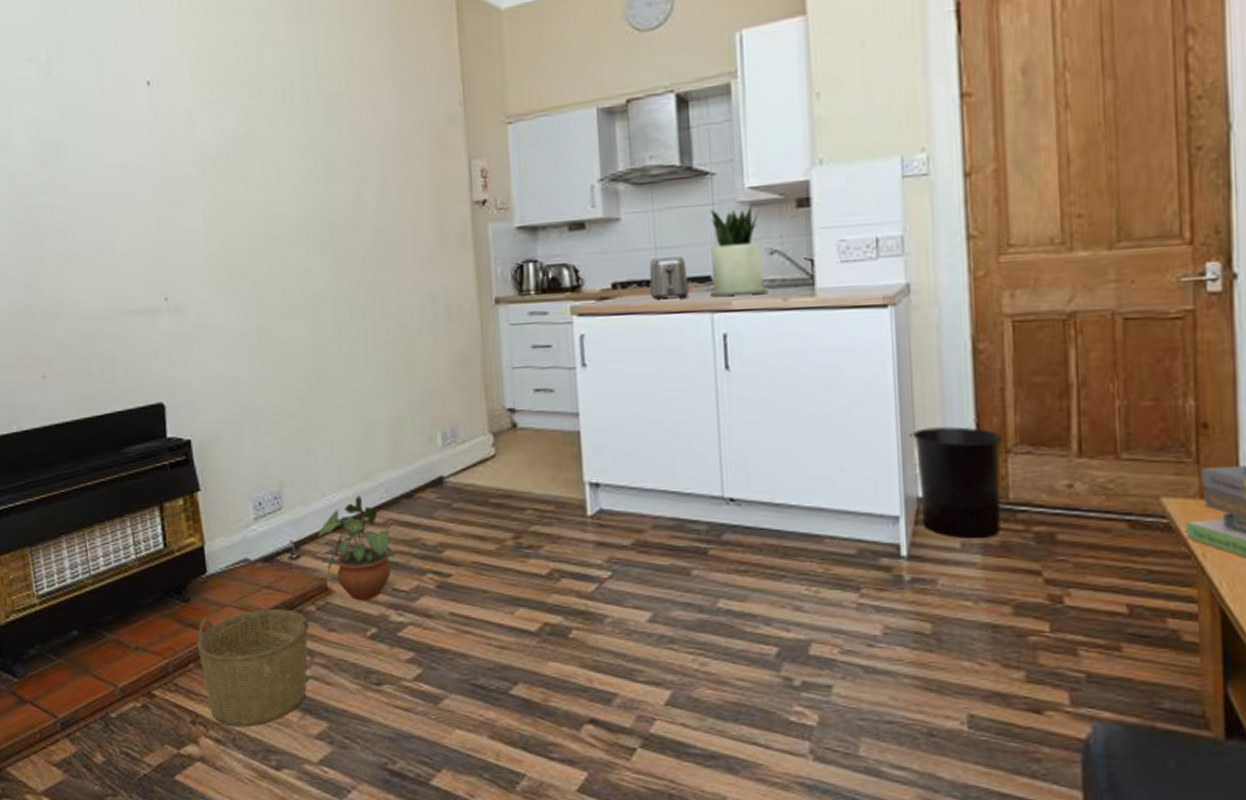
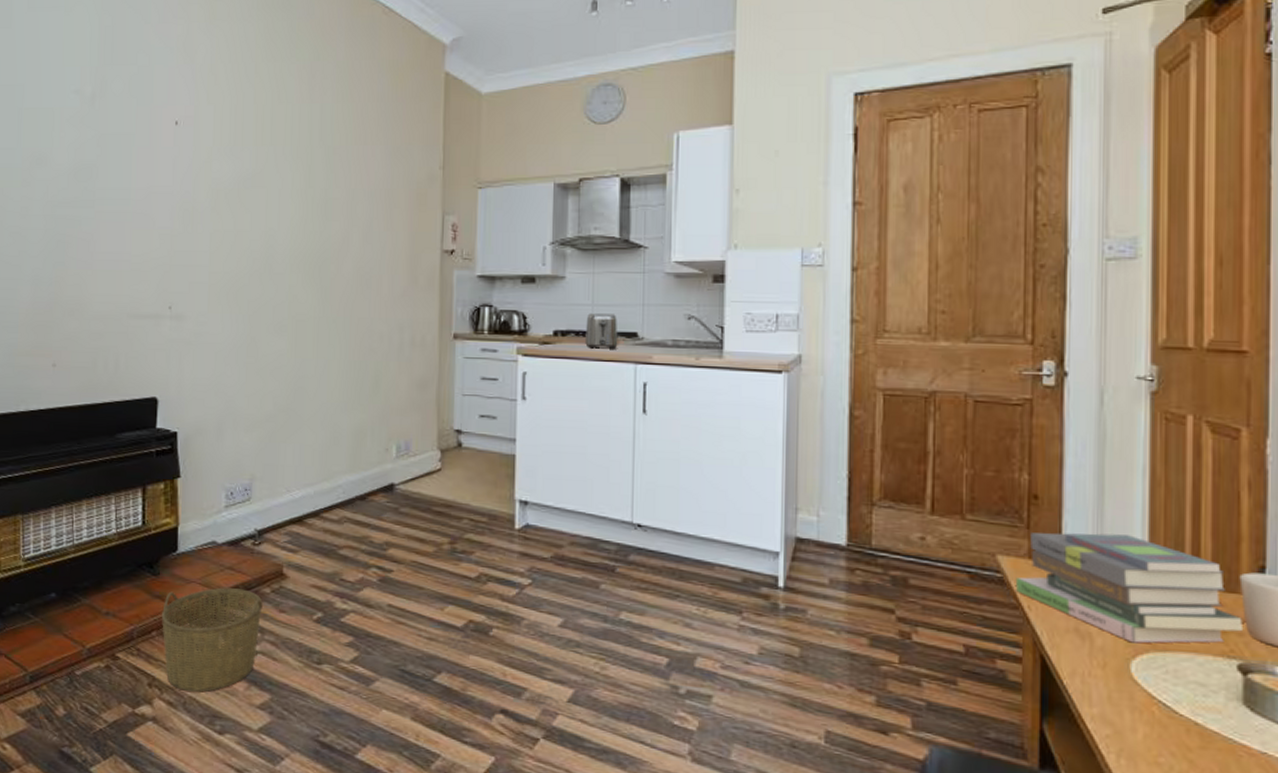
potted plant: present [317,495,394,600] -> none [279,493,345,587]
planter: present [708,205,770,298] -> none [634,276,685,353]
waste bin: present [913,426,1004,538] -> none [796,478,870,577]

